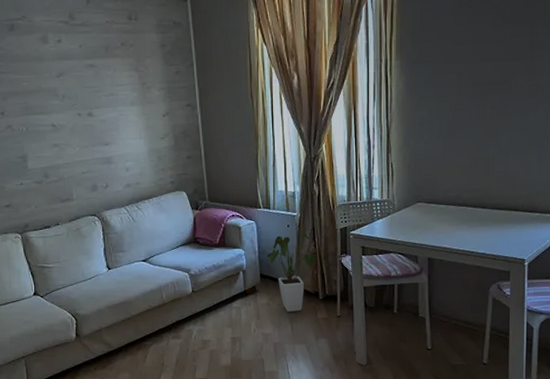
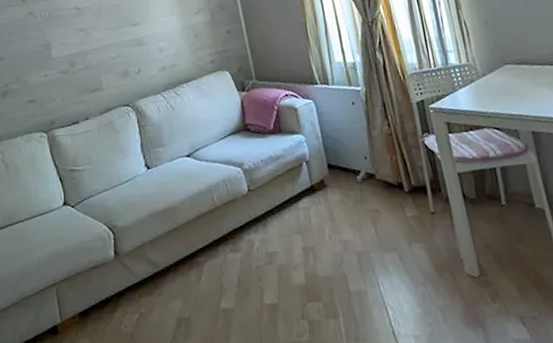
house plant: present [266,231,316,312] -> none [332,108,393,210]

